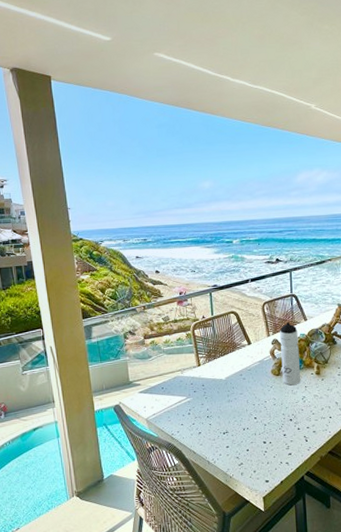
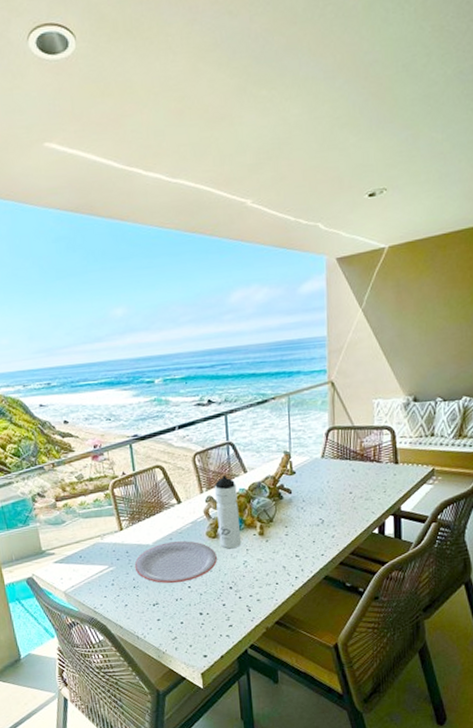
plate: none [209,377,280,415] -> present [134,541,217,584]

